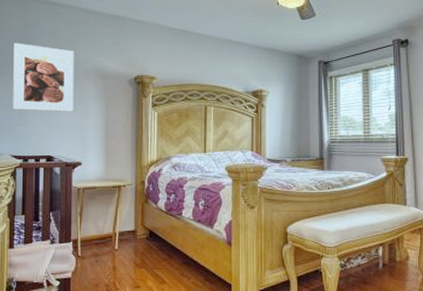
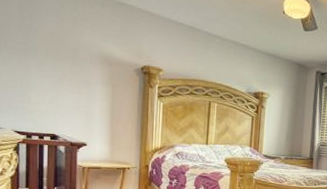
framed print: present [13,42,74,112] -> none [14,17,80,94]

